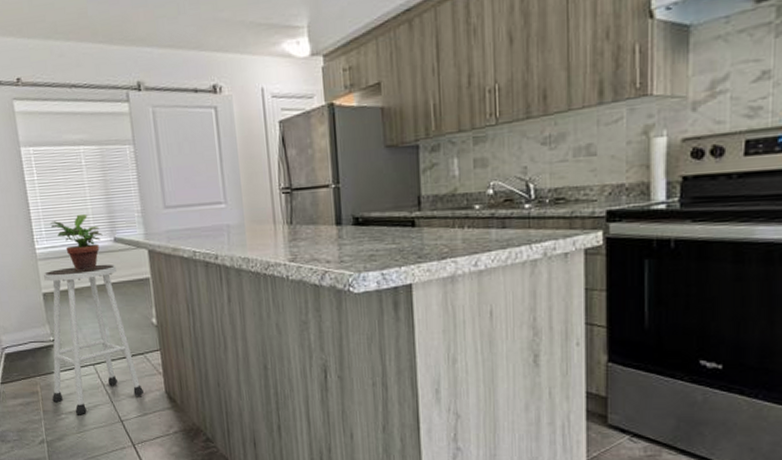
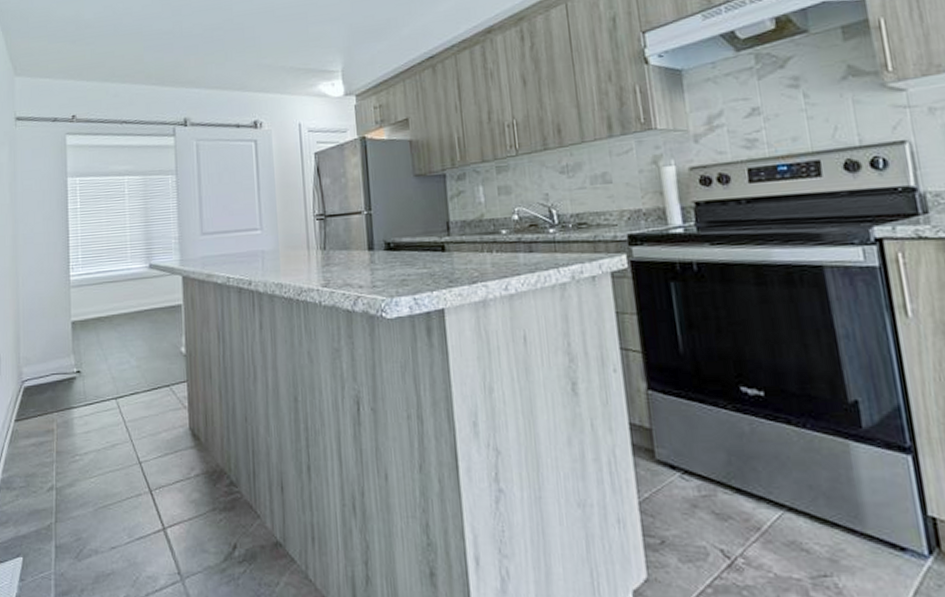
stool: present [43,264,144,415] -> none [68,290,166,457]
potted plant: present [50,215,103,271] -> none [88,241,138,298]

